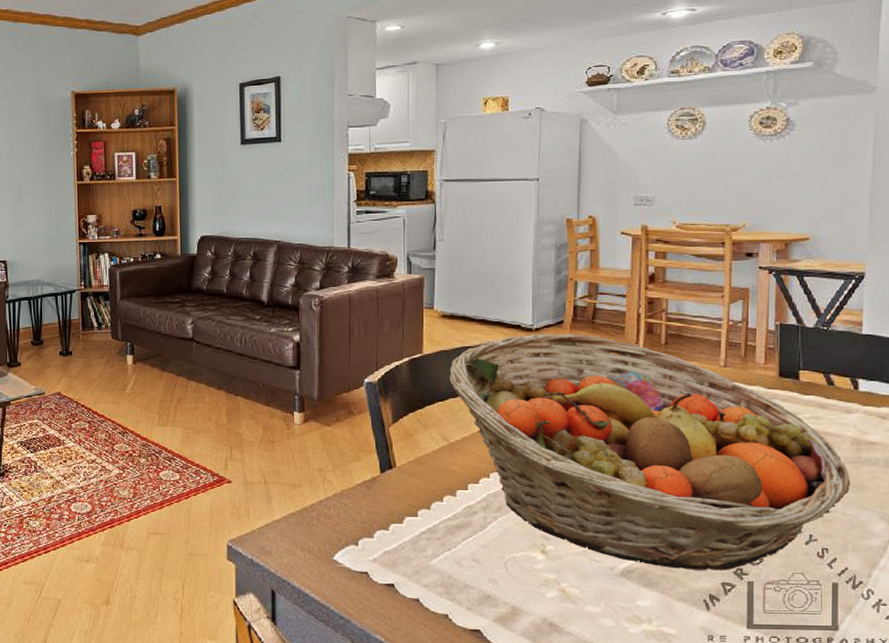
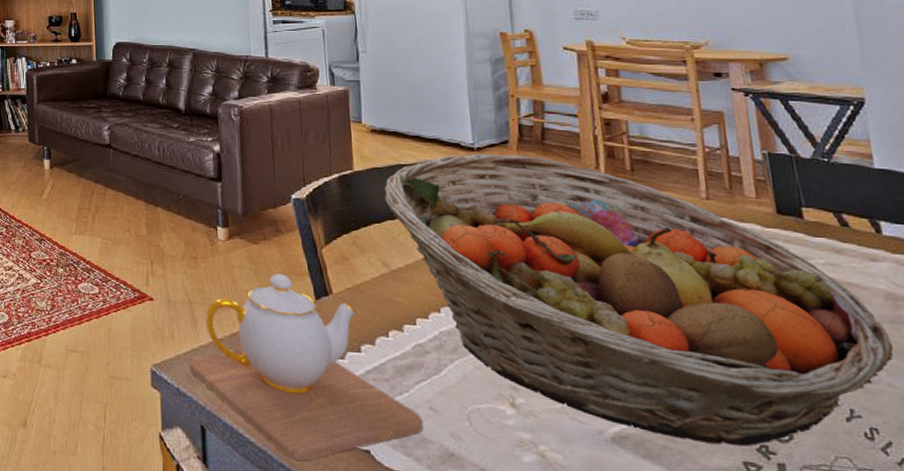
teapot: none [263,452,467,612] -> present [189,274,424,461]

